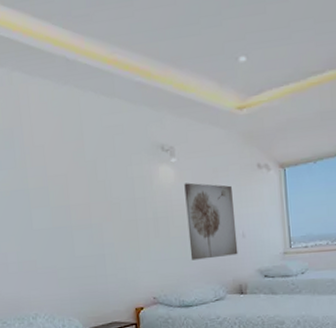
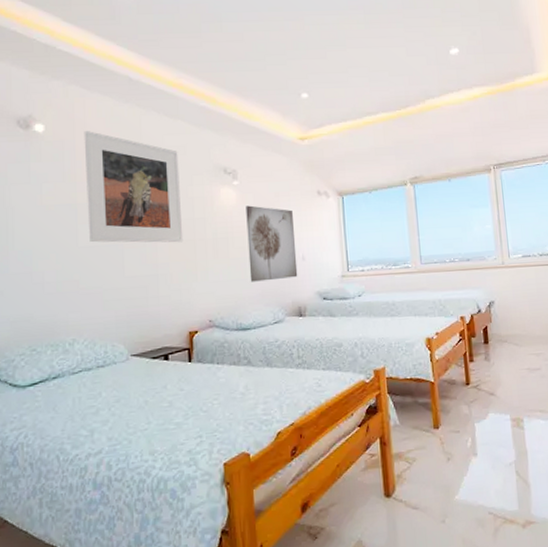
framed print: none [29,116,126,225] -> present [83,131,184,243]

